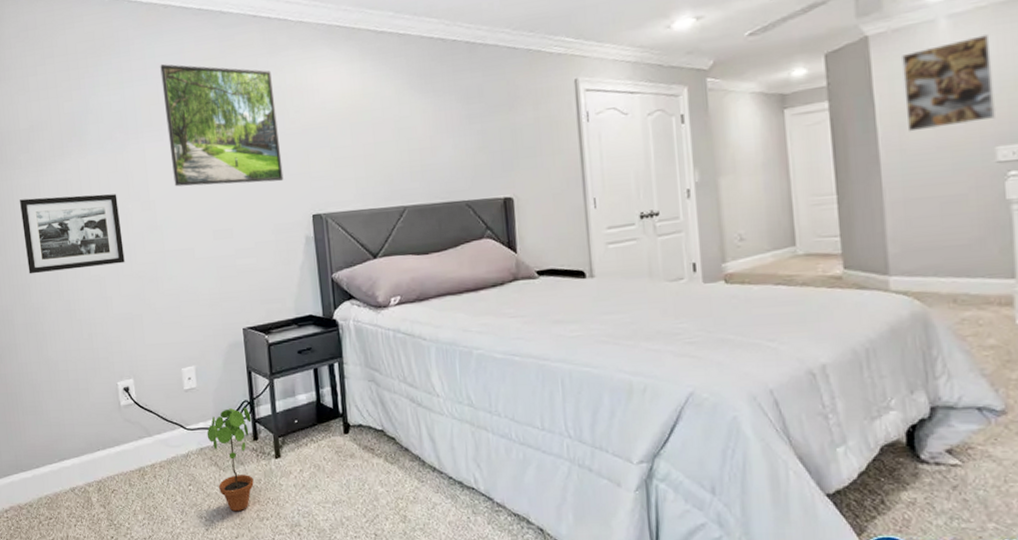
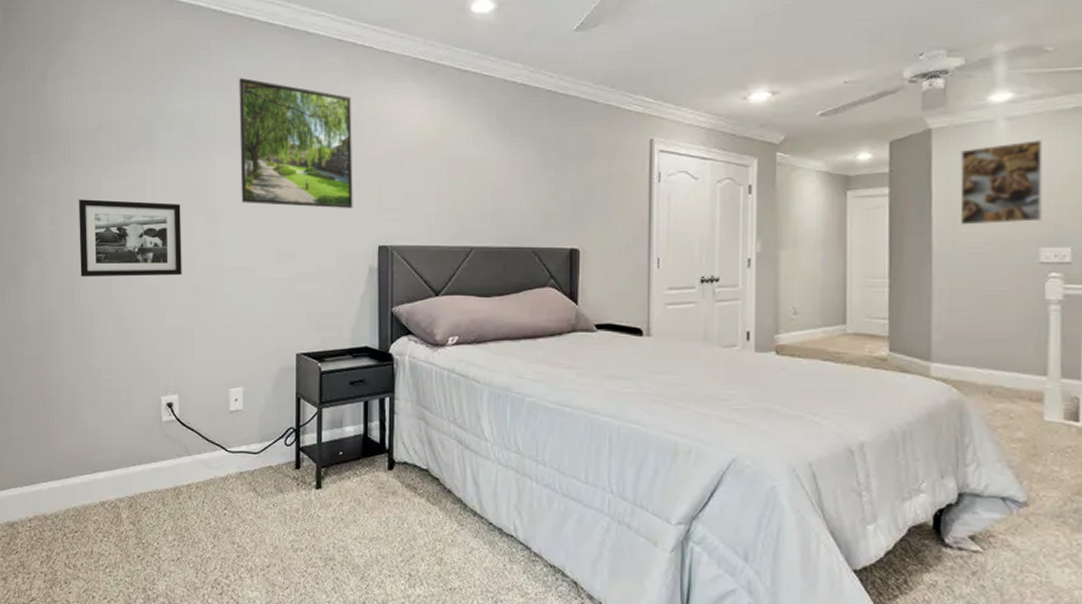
potted plant: present [206,408,254,512] -> none [248,434,295,541]

